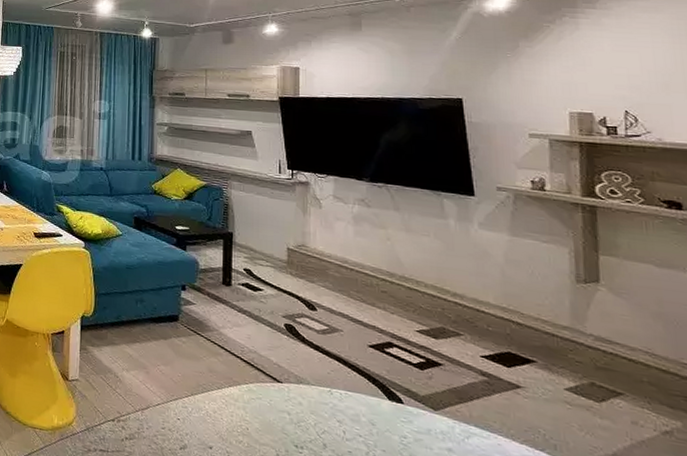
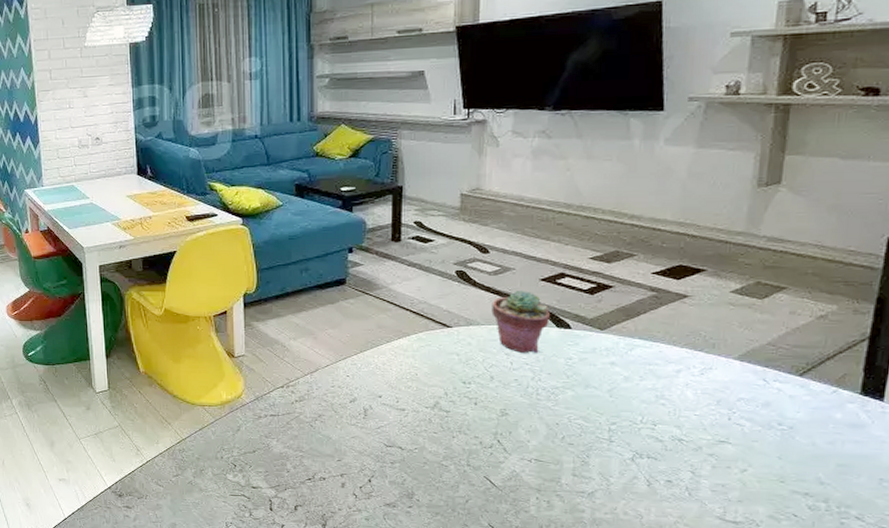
potted succulent: none [321,354,381,425] -> present [491,291,550,354]

